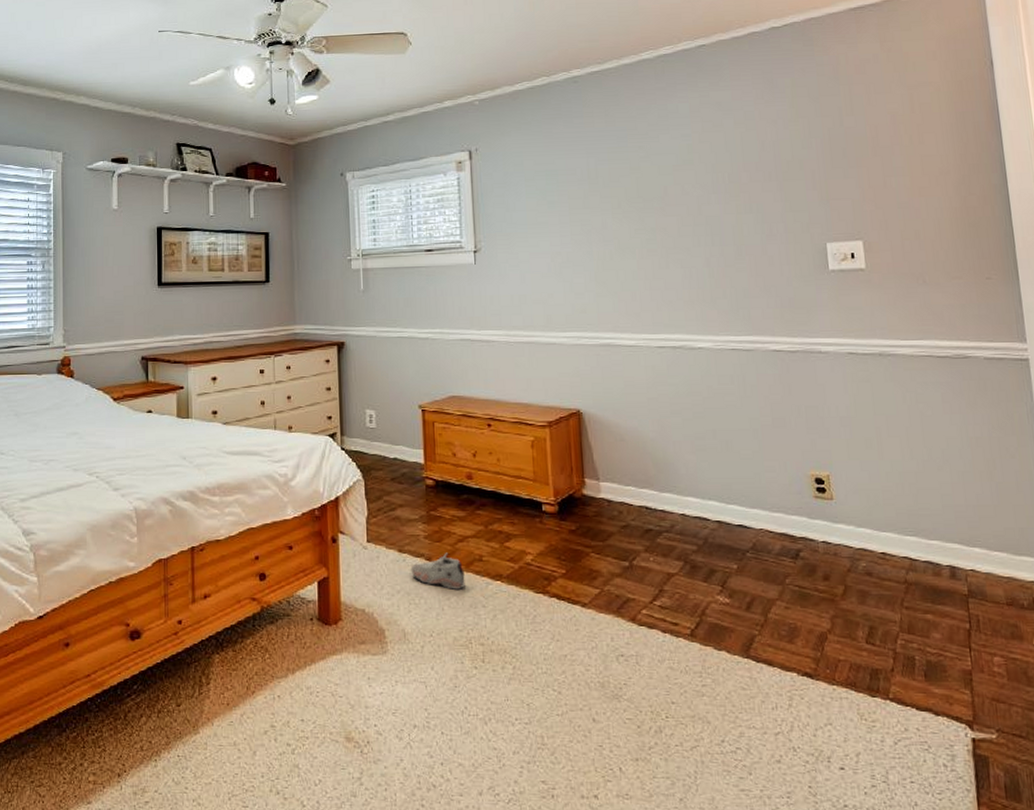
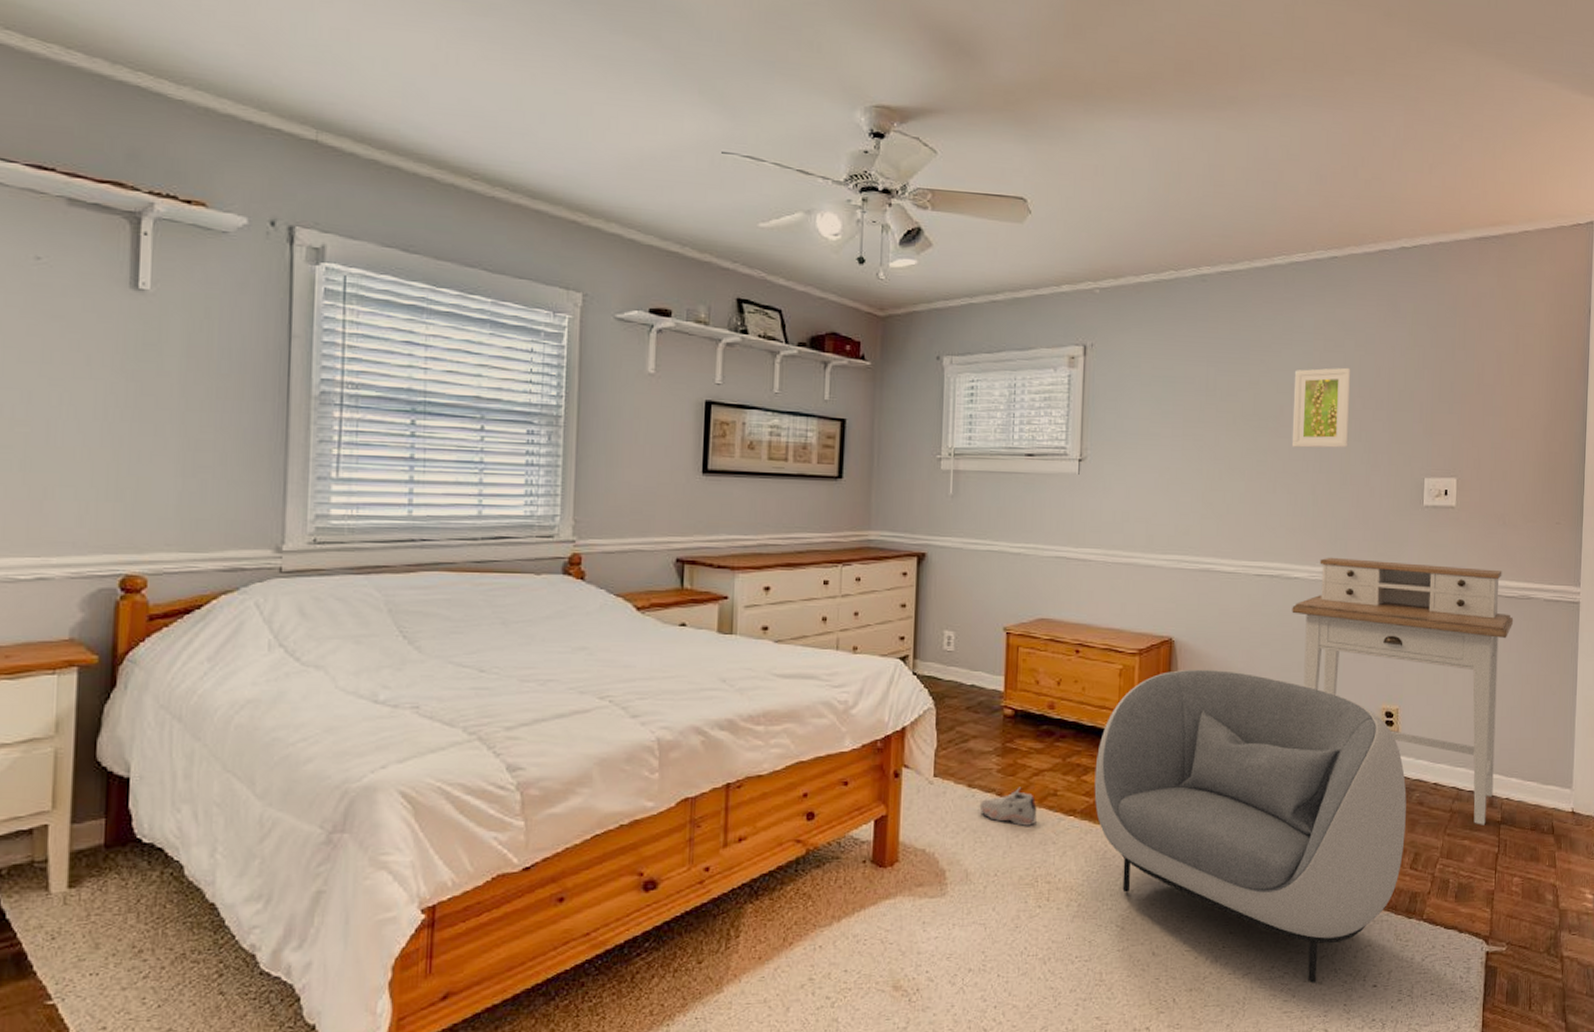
armchair: none [517,439,856,761] -> present [1094,669,1407,984]
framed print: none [675,145,740,224] -> present [1293,367,1351,448]
desk: none [699,326,954,598] -> present [1292,557,1514,825]

